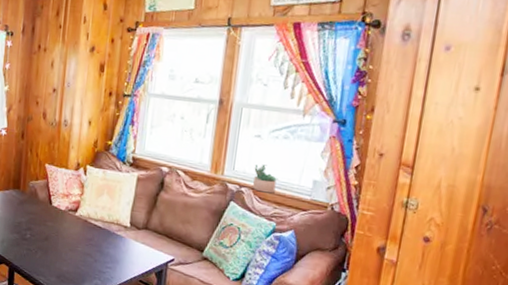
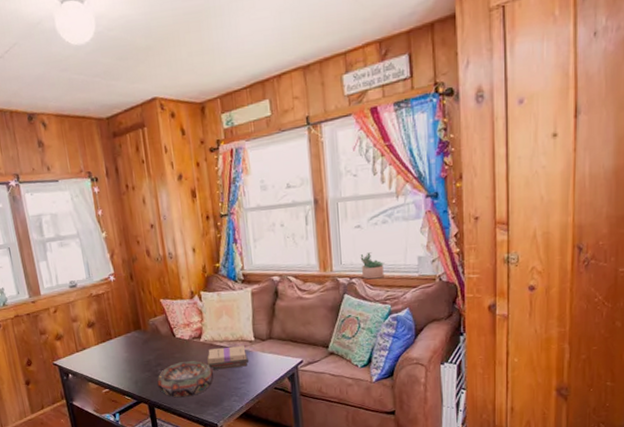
decorative bowl: none [23,231,82,269] -> present [157,360,214,398]
books: none [77,225,120,252] -> present [206,345,248,370]

